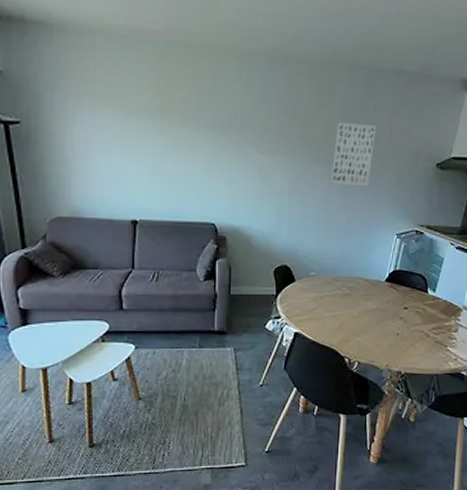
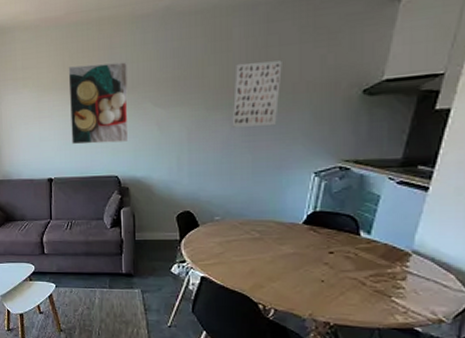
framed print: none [162,92,231,187] -> present [68,62,129,145]

